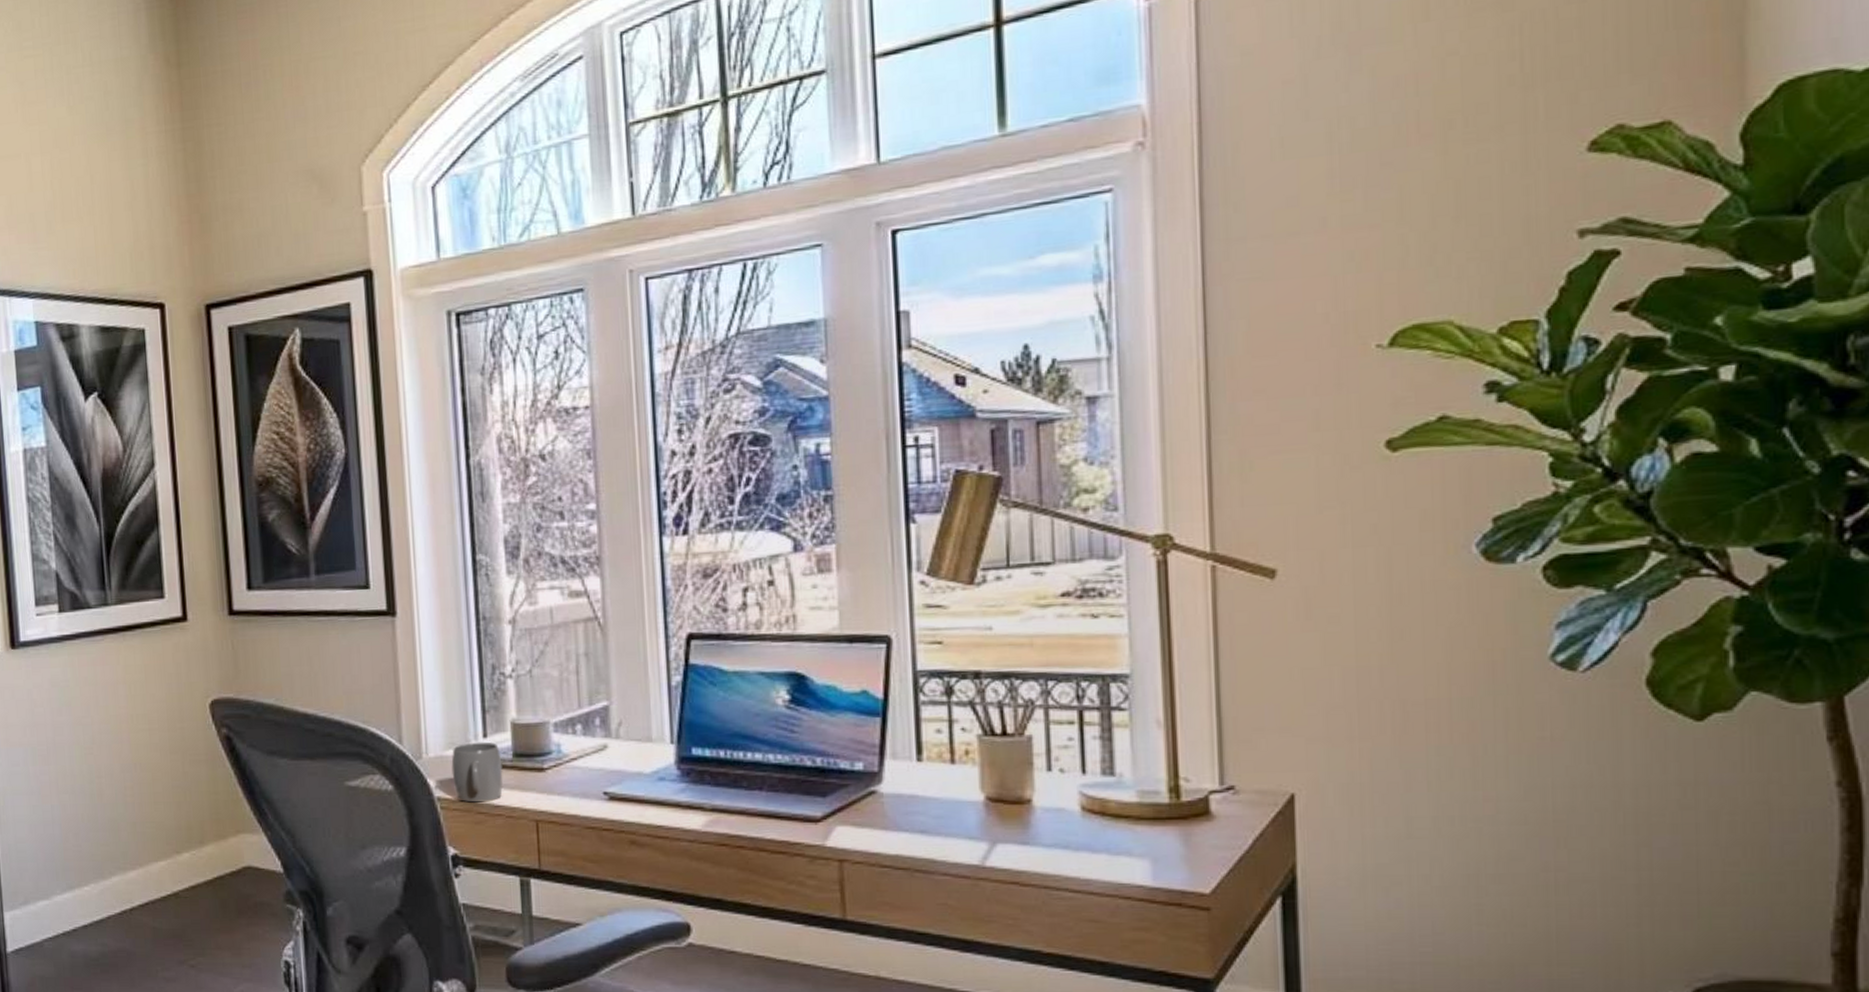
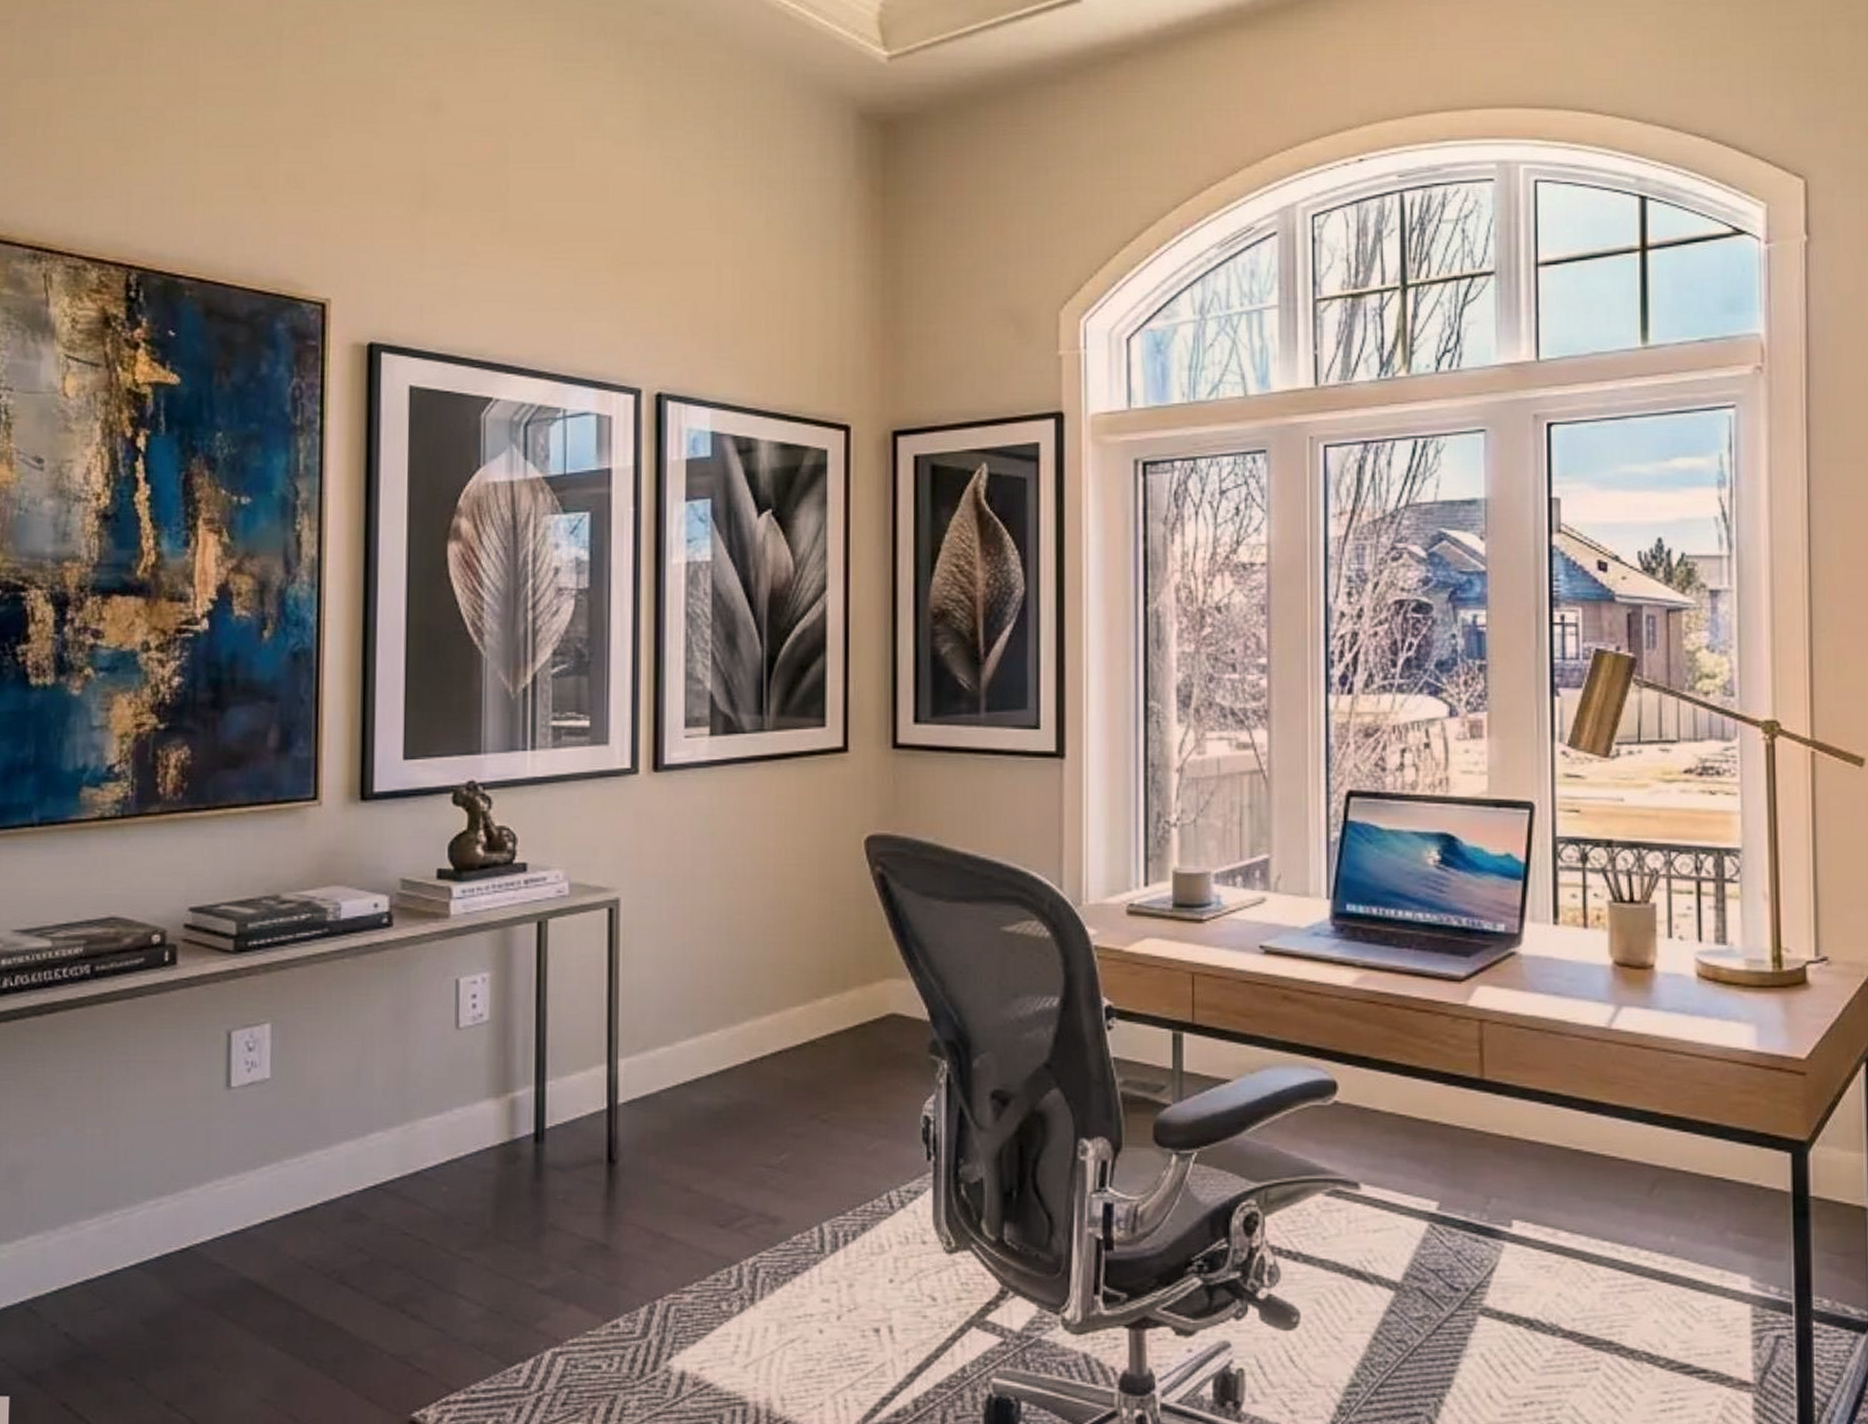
mug: present [451,741,503,803] -> none [1111,890,1162,952]

